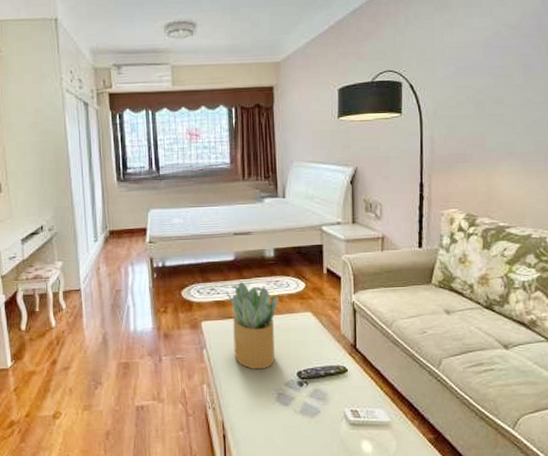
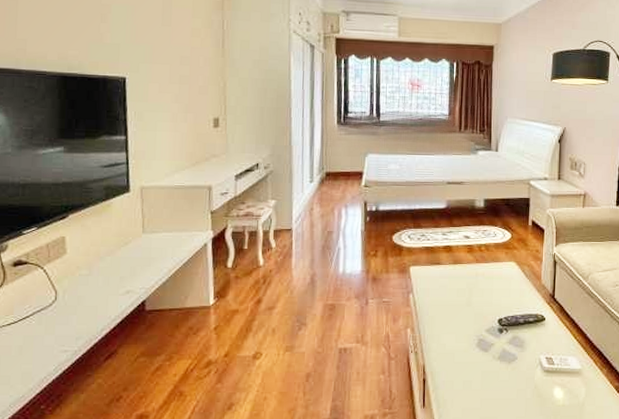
potted plant: present [226,282,279,370] -> none [436,229,486,316]

